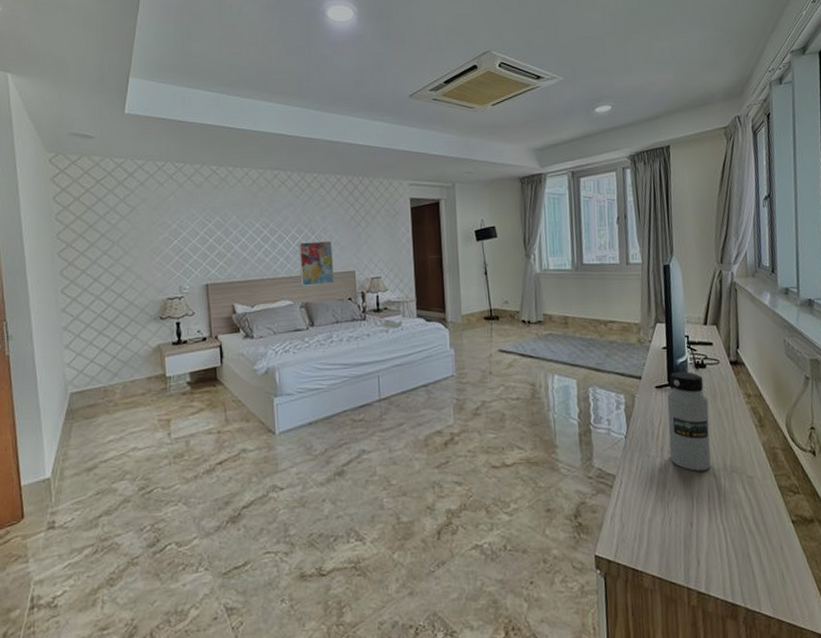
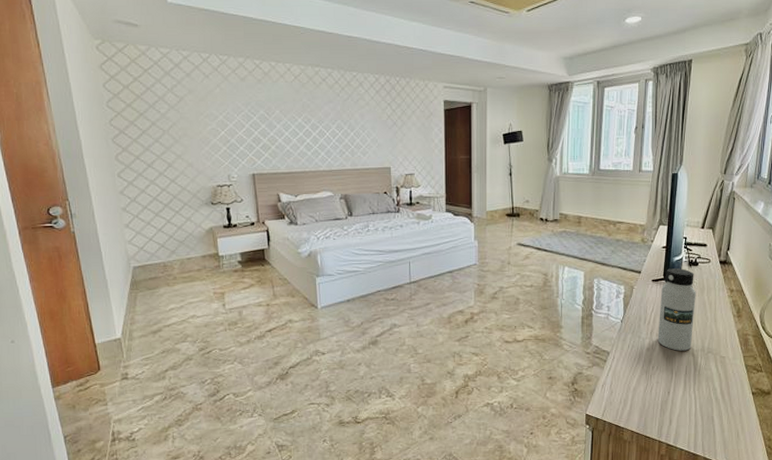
wall art: present [298,240,334,287] -> none [338,137,371,180]

